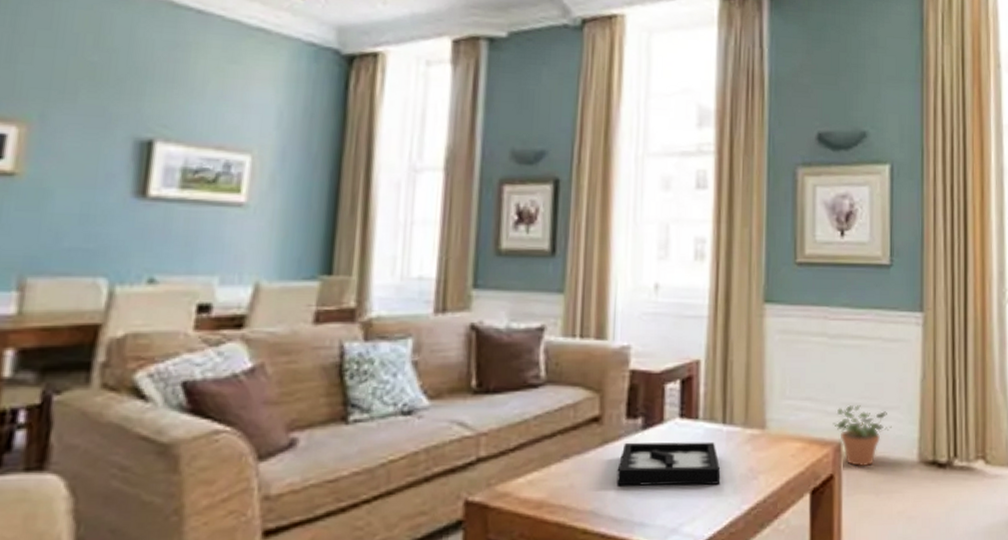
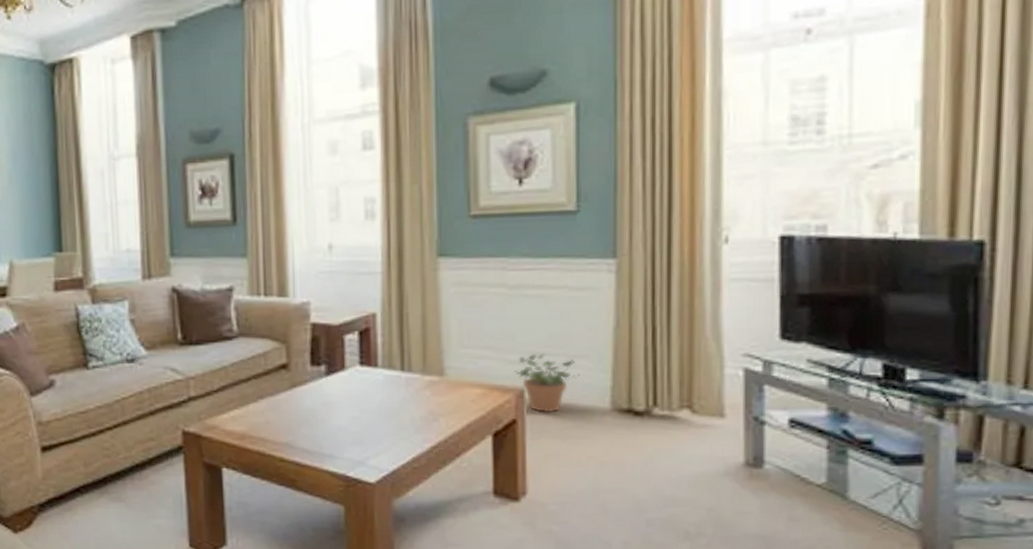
decorative tray: present [616,441,721,486] -> none [306,386,402,425]

